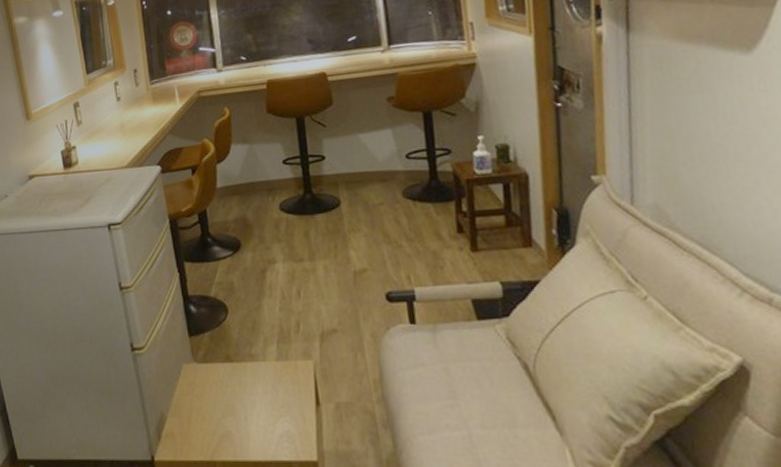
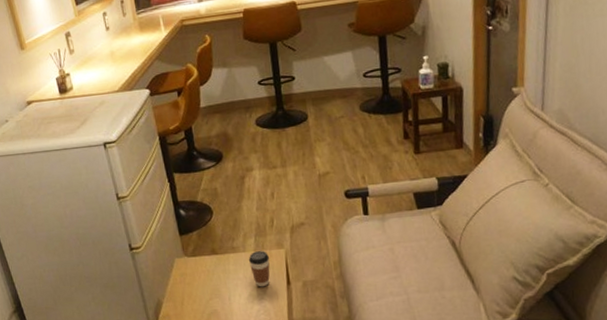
coffee cup: none [269,361,296,407] -> present [248,251,270,287]

